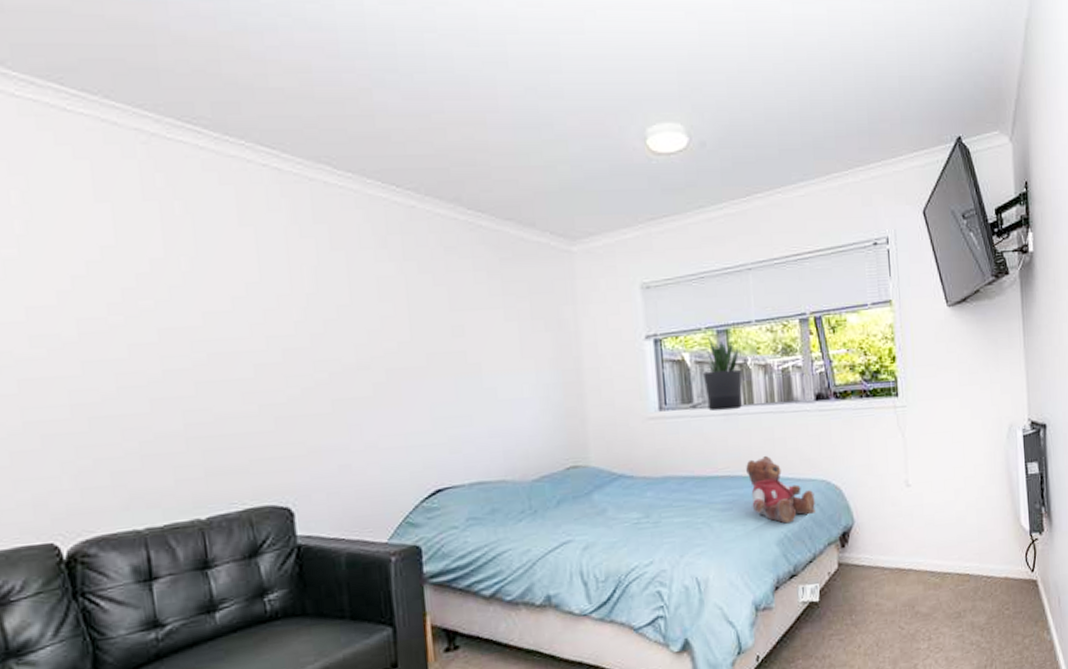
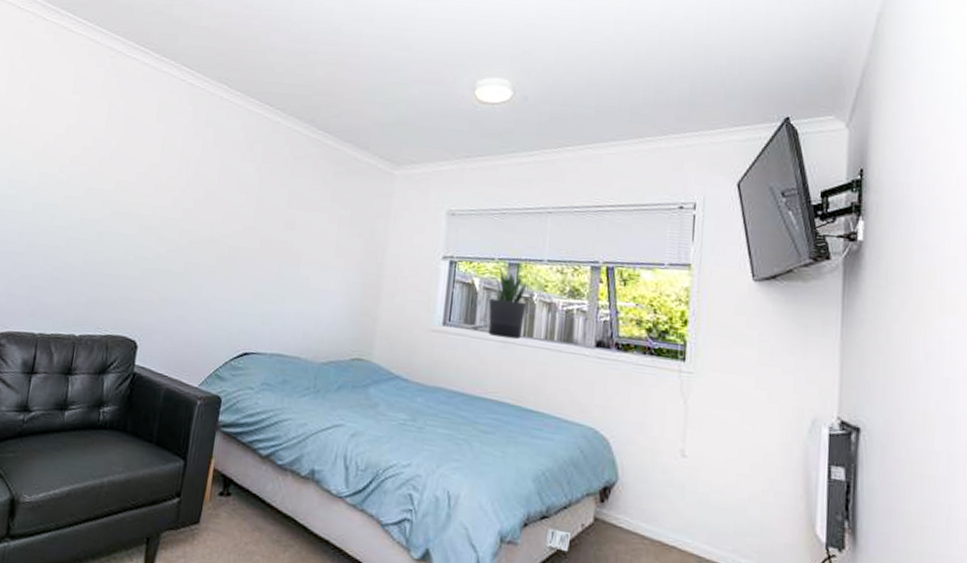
teddy bear: present [746,455,816,524] -> none [514,389,580,463]

